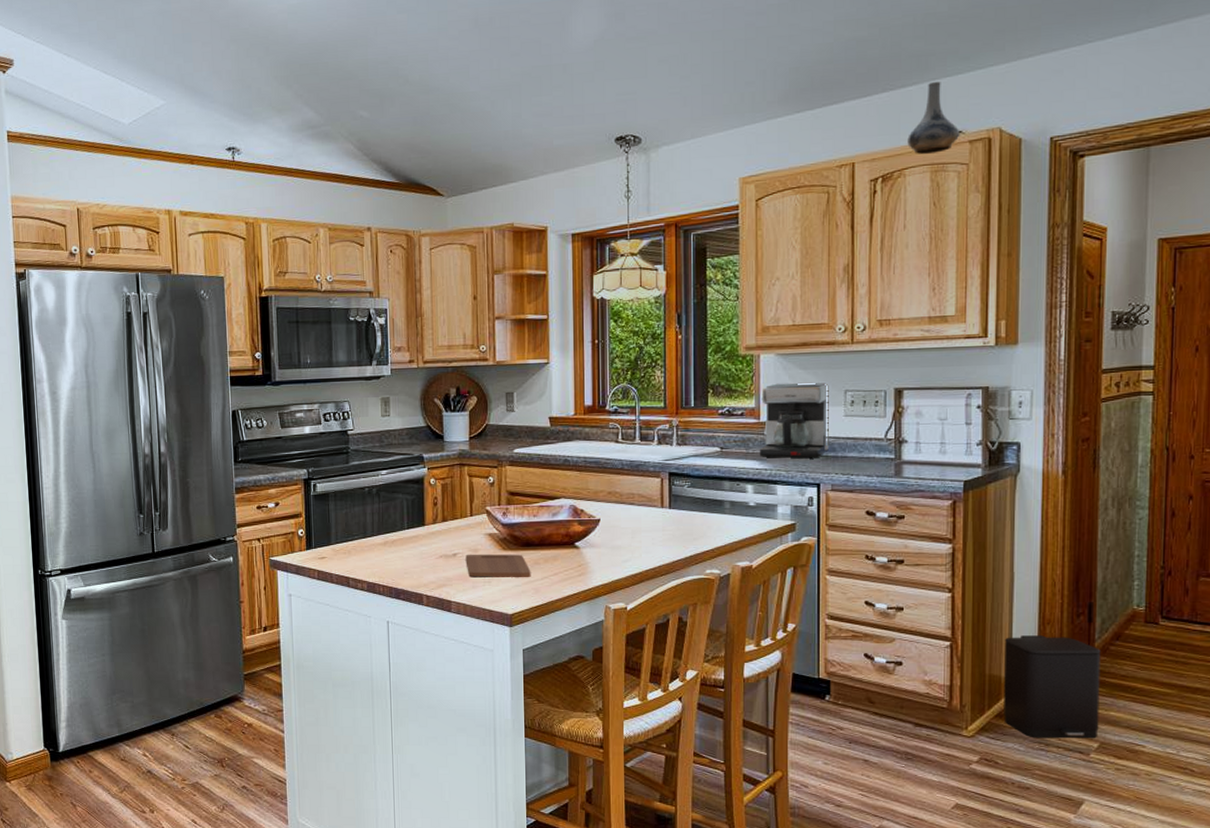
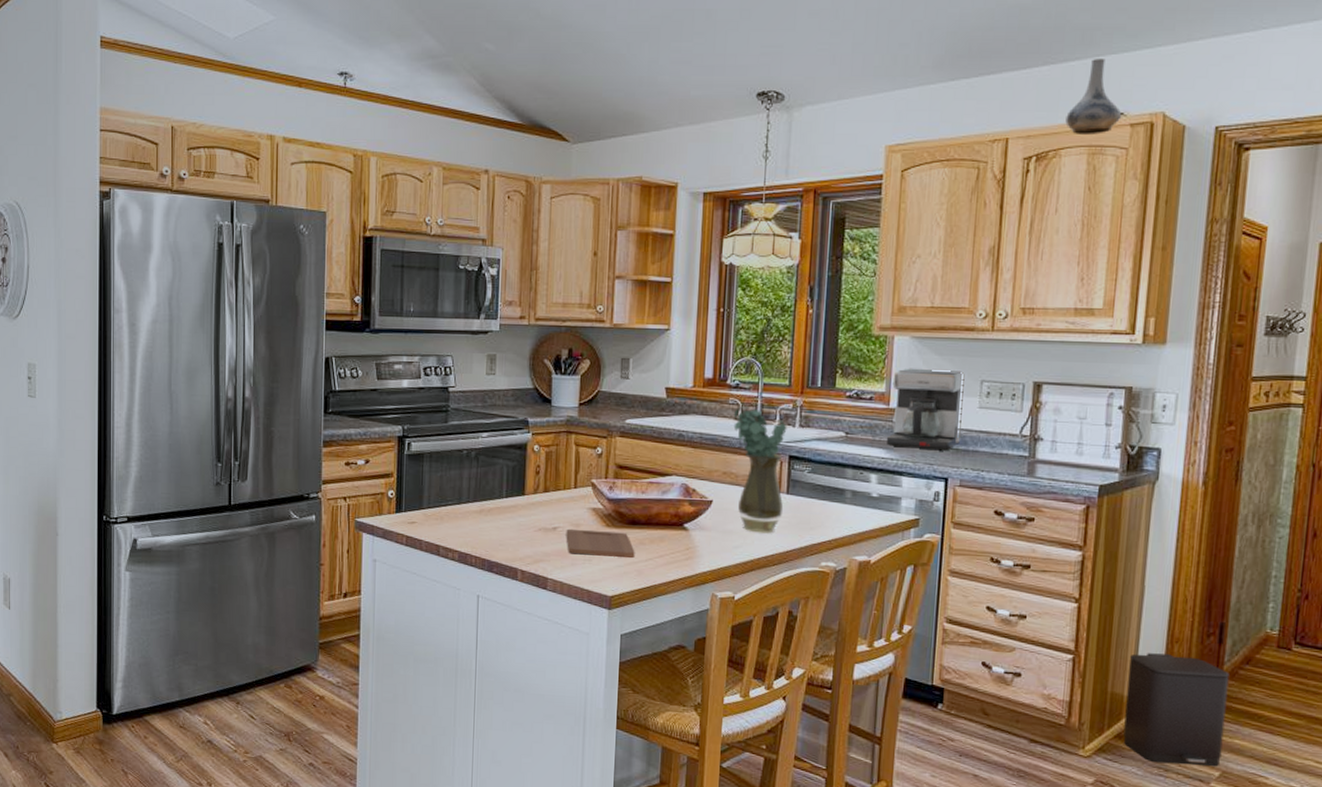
vase: none [615,426,667,547] -> present [733,402,787,534]

